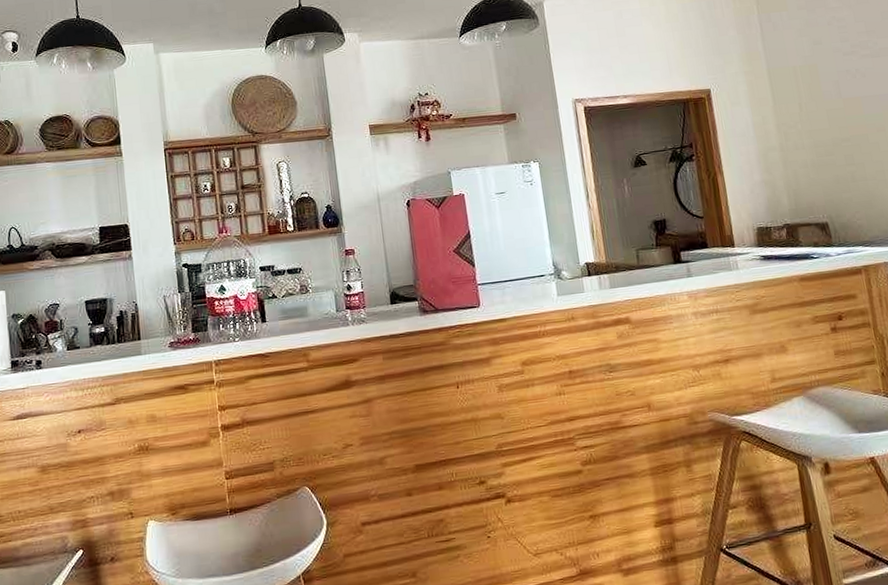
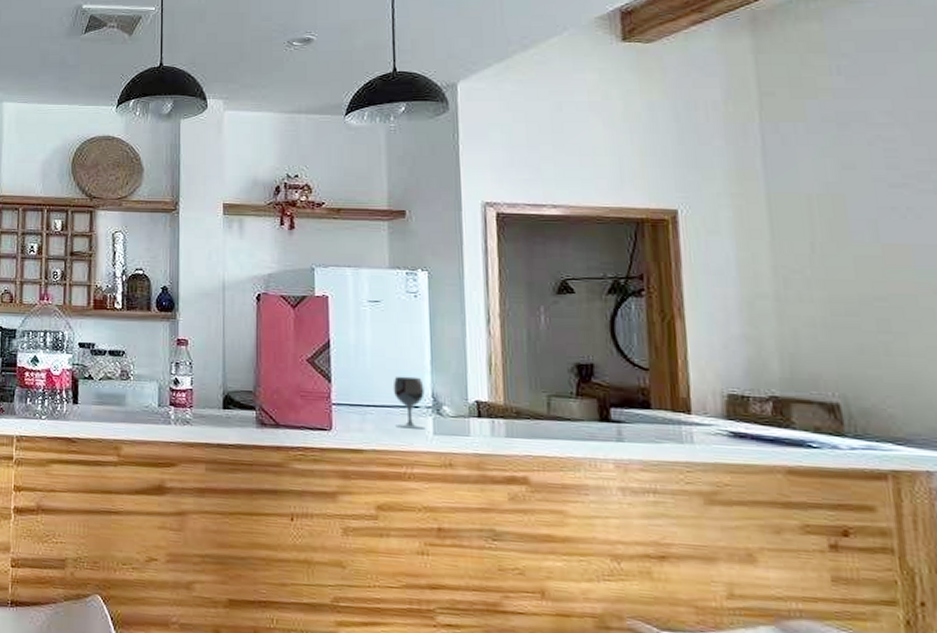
wine glass: none [522,251,551,296] -> present [392,376,426,431]

